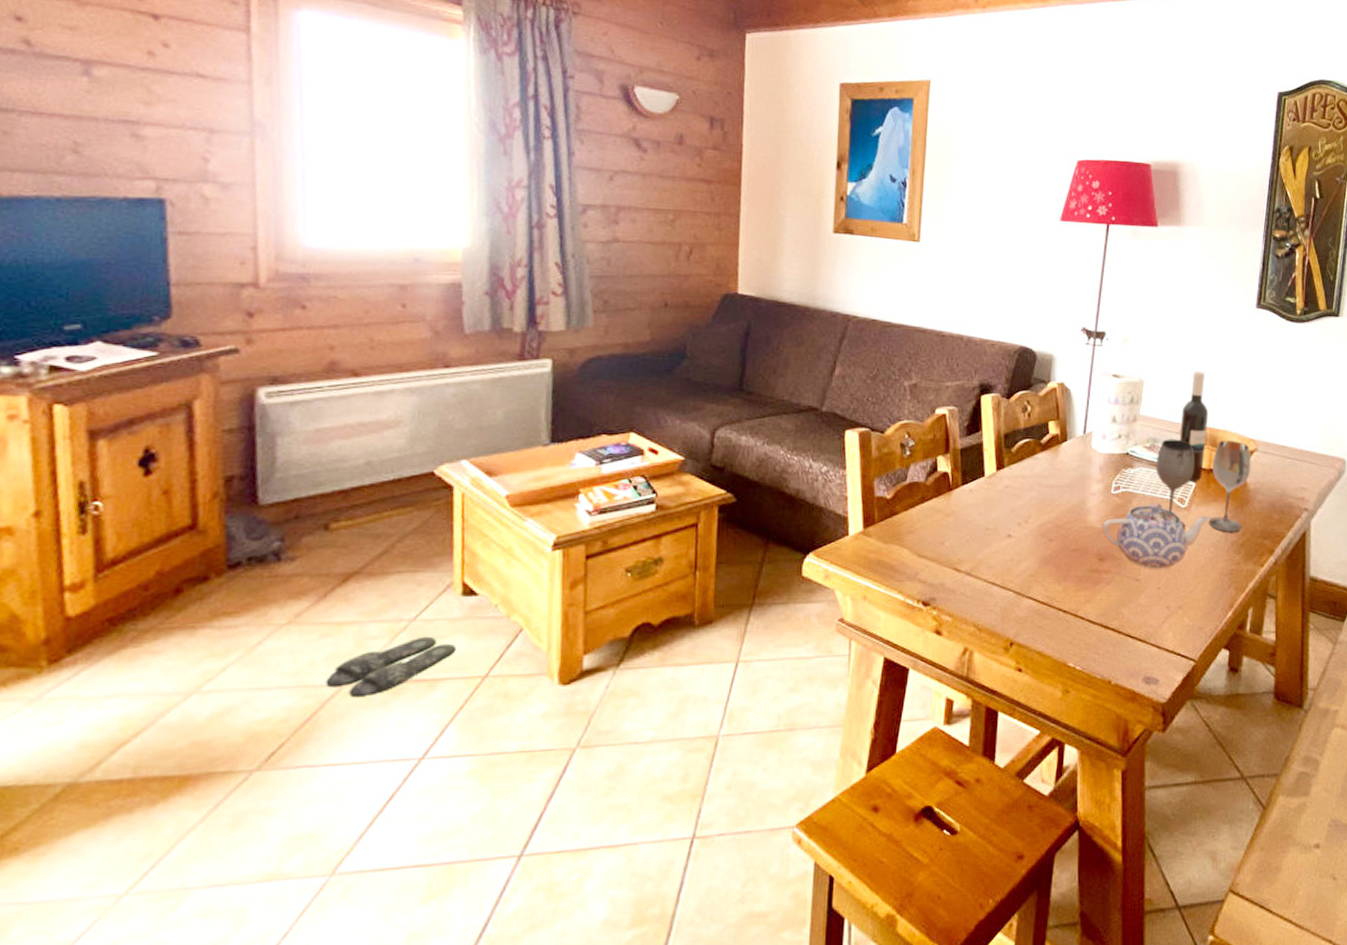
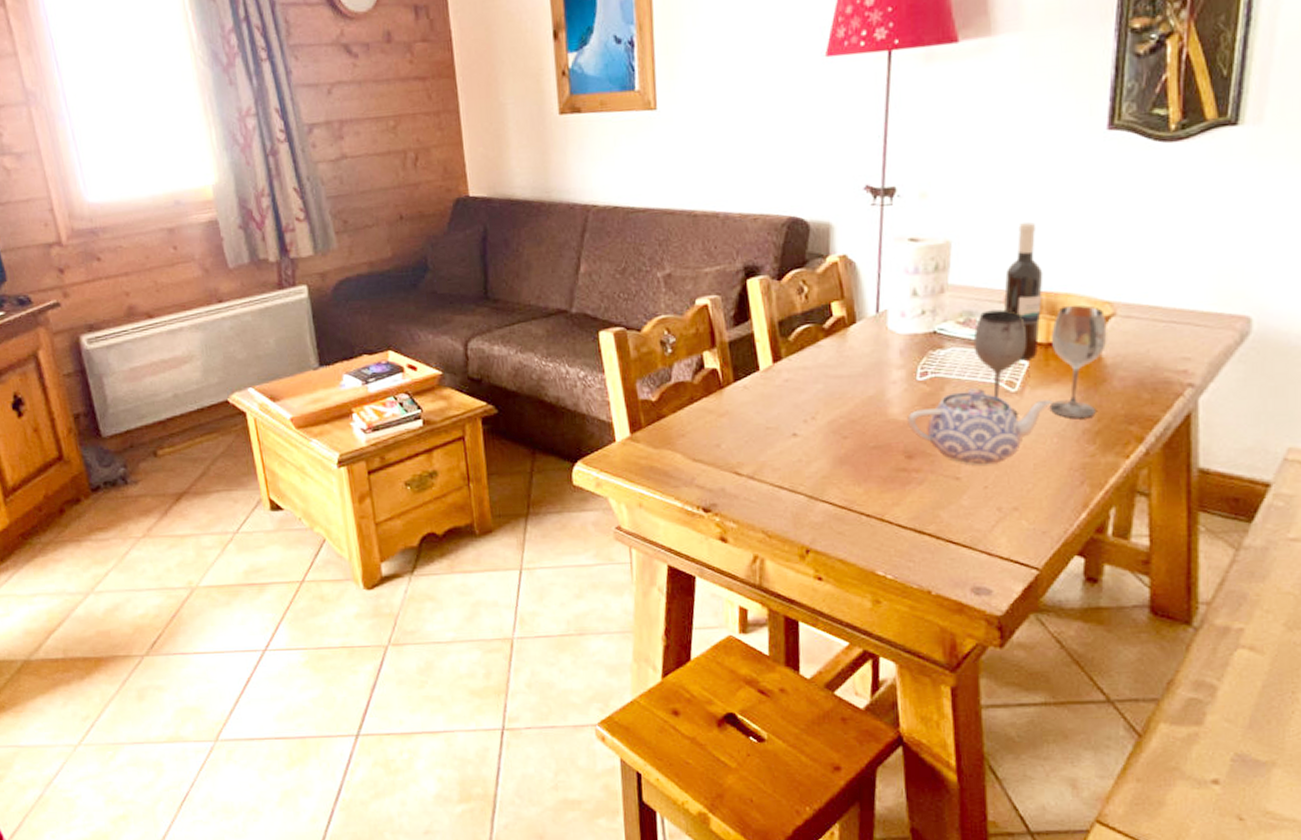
slippers: present [325,636,455,697] -> none [180,546,274,597]

